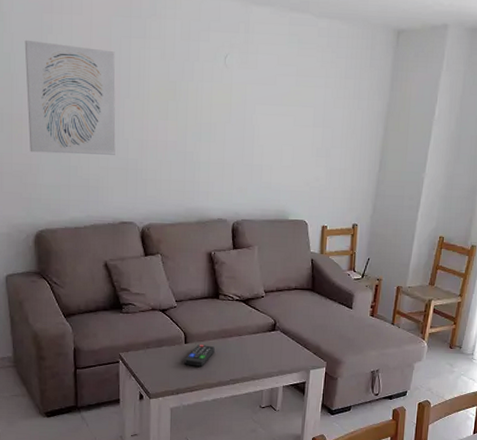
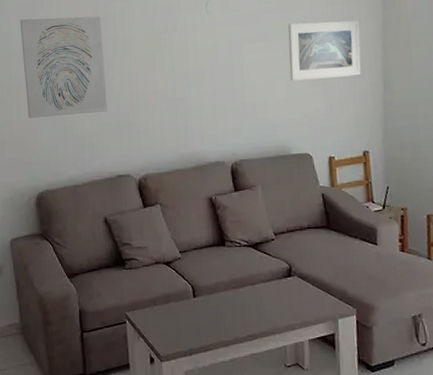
remote control: present [184,344,215,367] -> none [194,297,227,323]
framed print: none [297,91,368,152] -> present [288,20,361,81]

